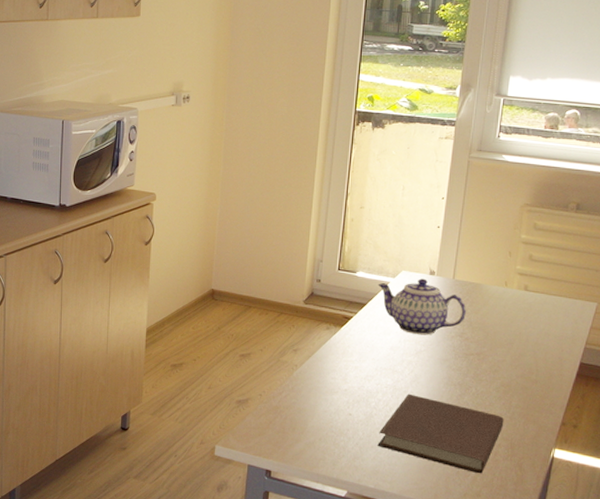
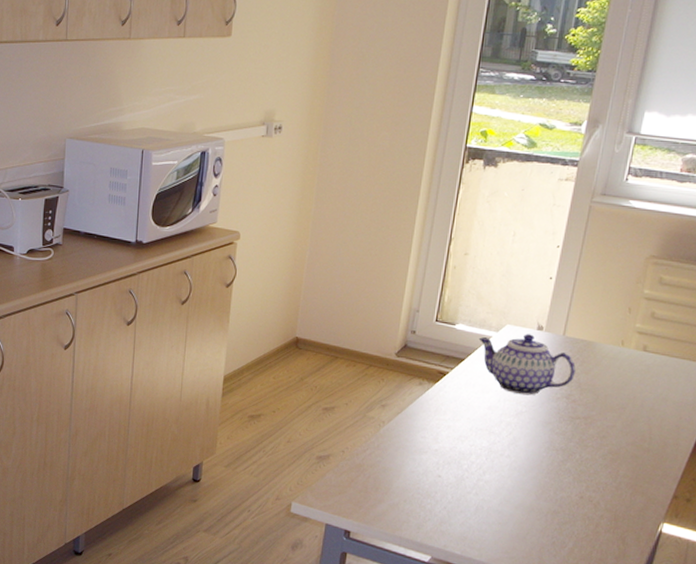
notebook: present [377,393,504,474] -> none [467,457,609,546]

